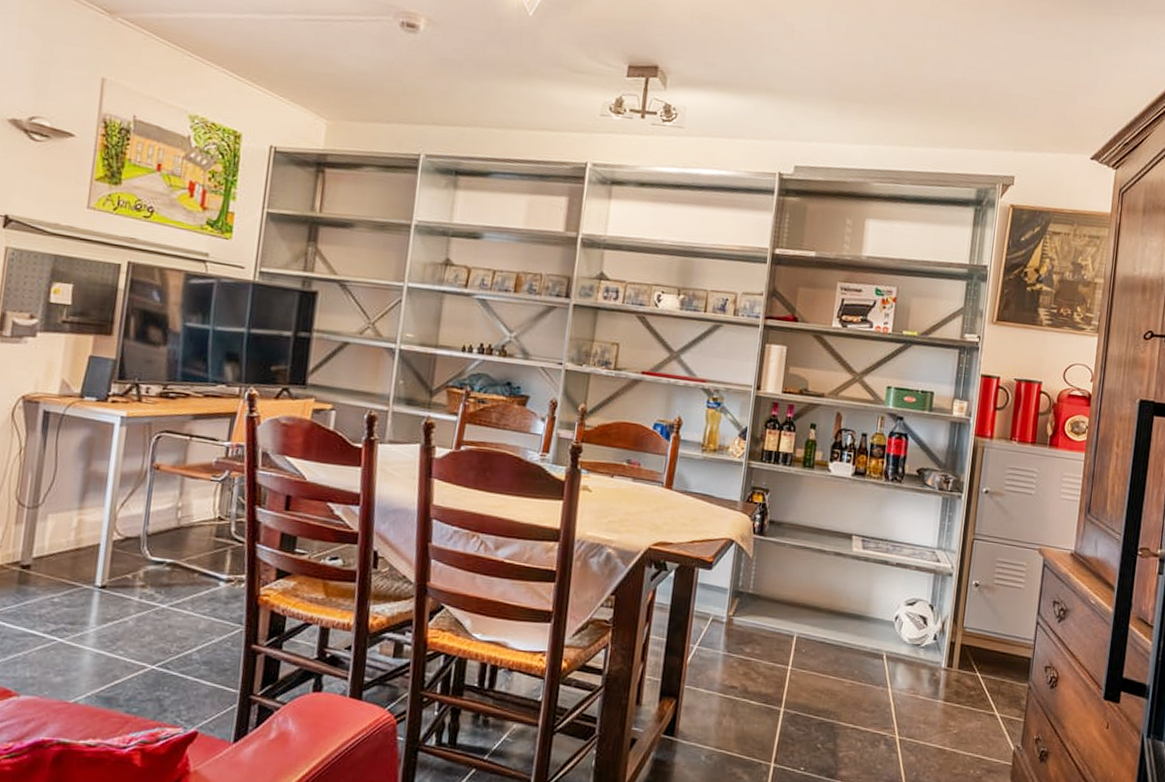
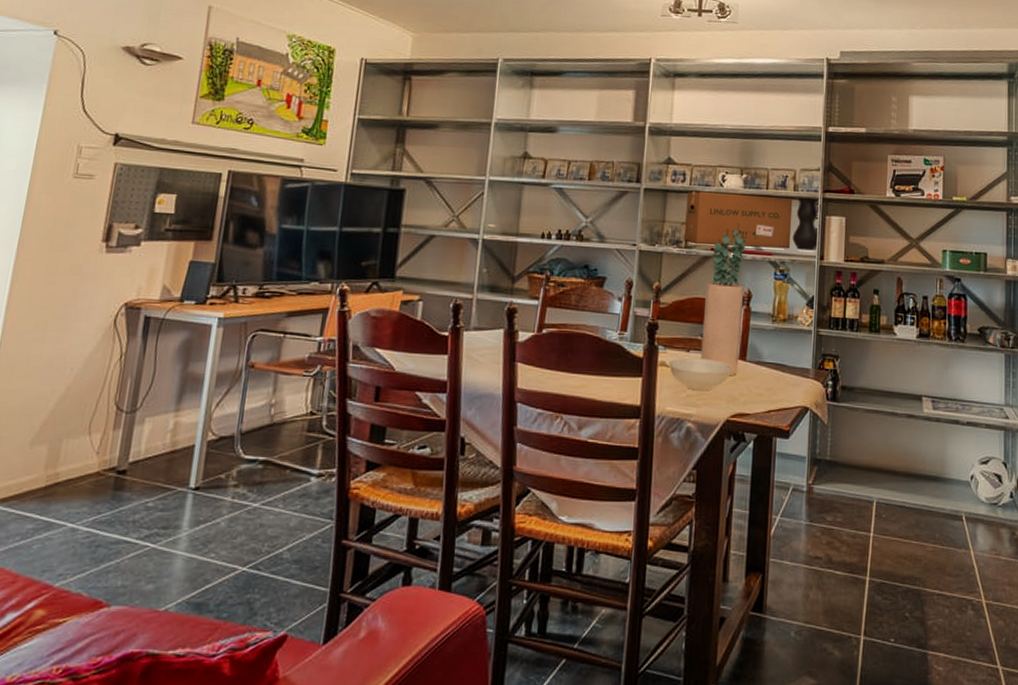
bowl: none [591,483,657,518] -> present [669,358,732,391]
box: none [613,309,732,377] -> present [684,190,793,249]
vase: none [625,346,679,505] -> present [700,223,746,377]
vase: none [728,322,761,380] -> present [792,196,820,251]

